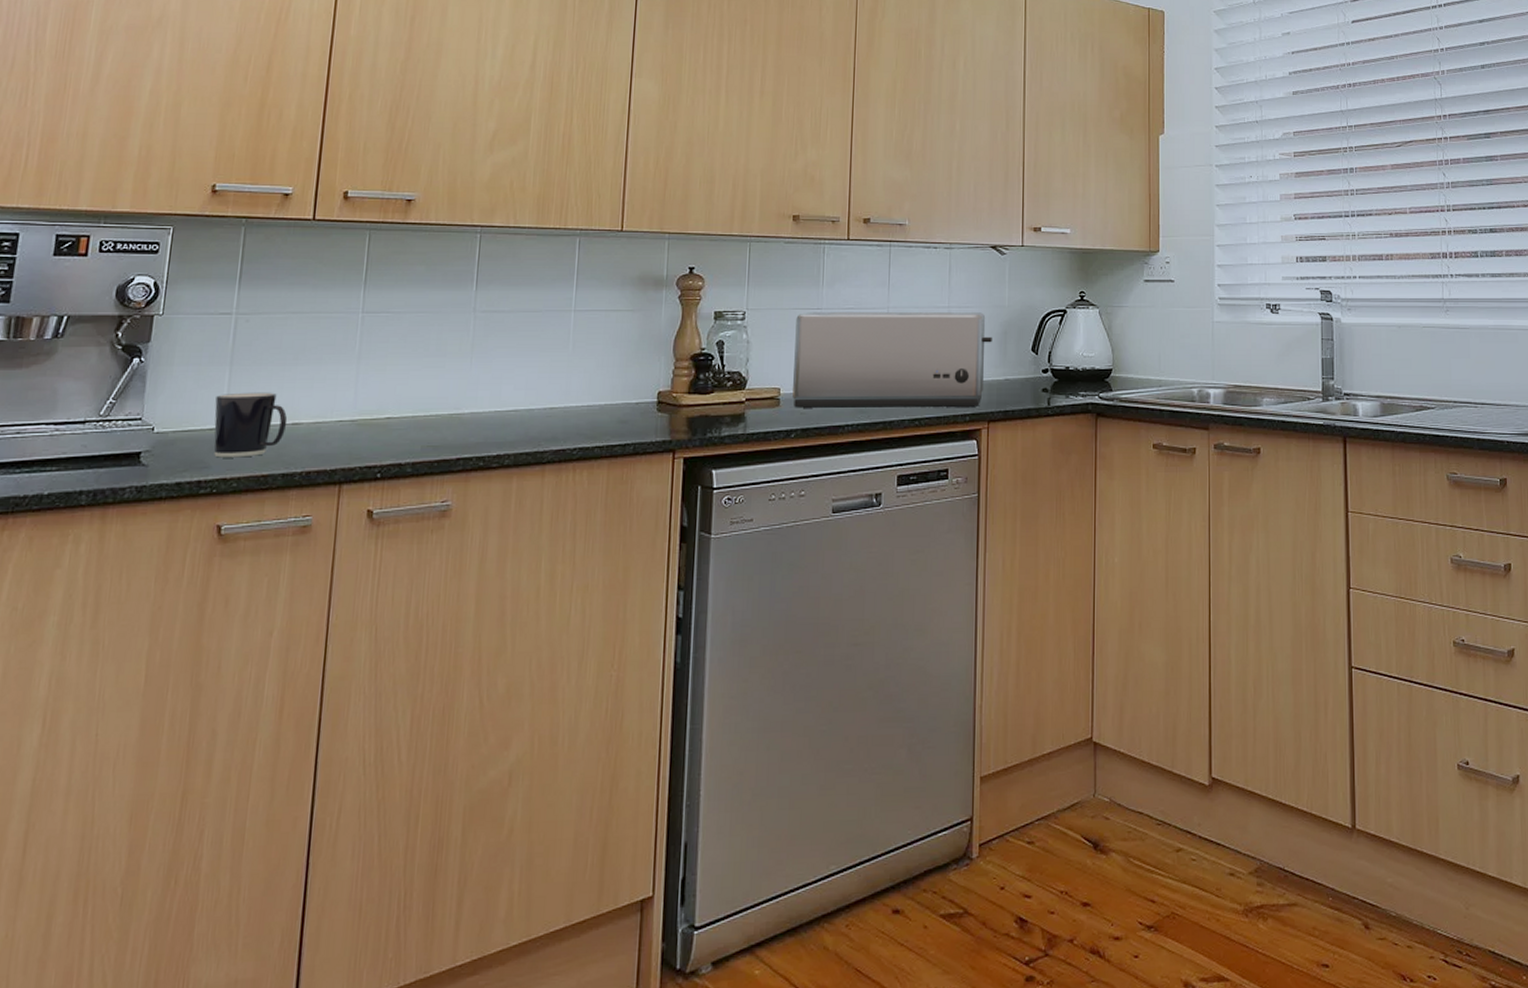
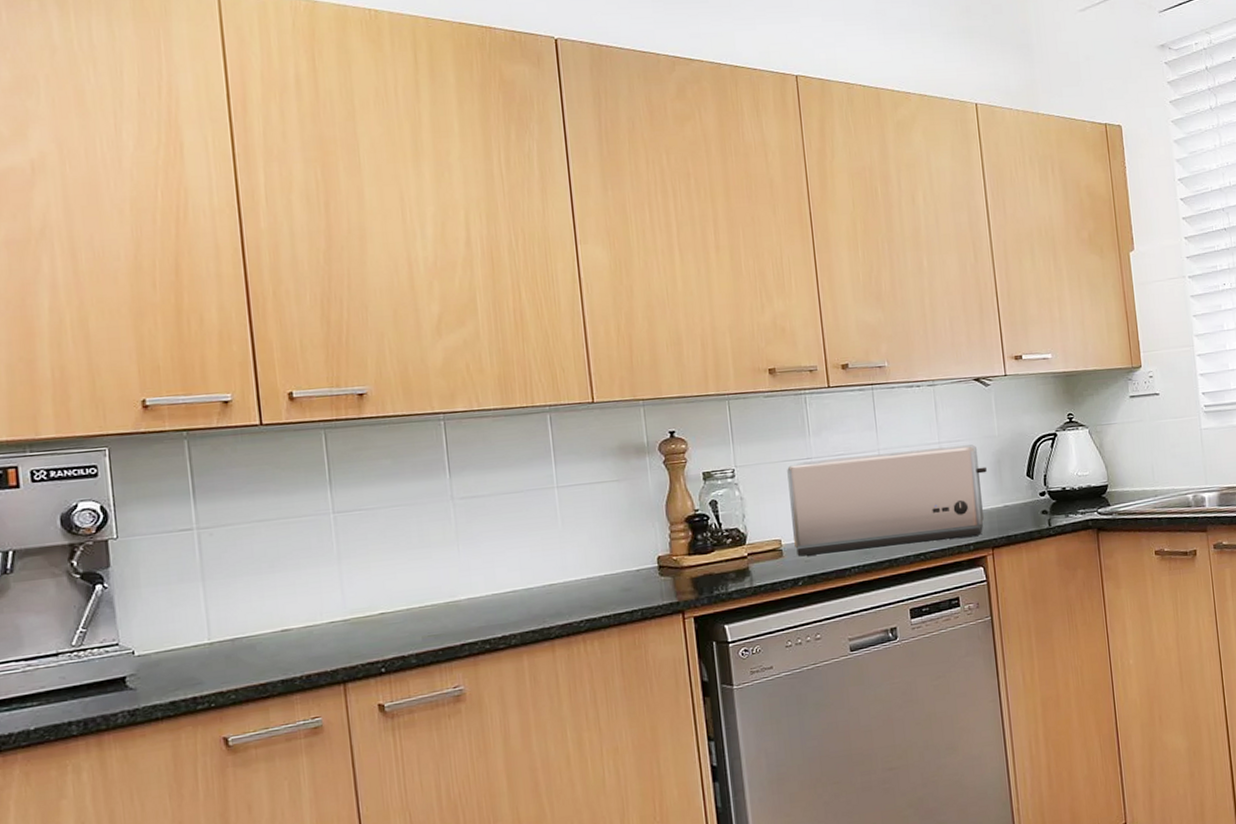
mug: present [214,392,288,458] -> none [194,602,276,673]

